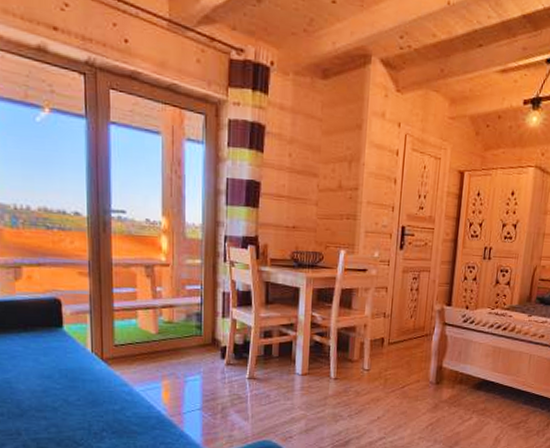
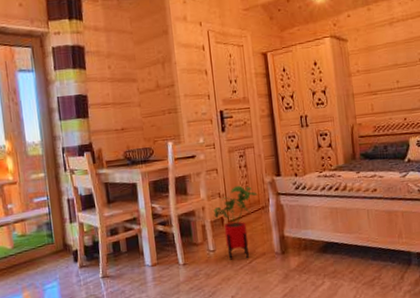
house plant: none [375,308,424,384] -> present [213,185,258,260]

